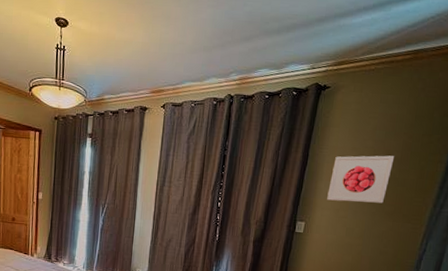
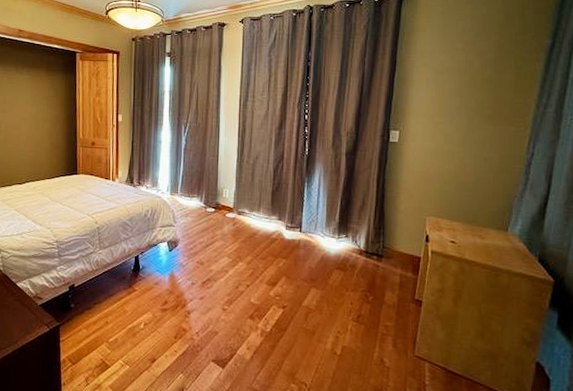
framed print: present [327,155,395,204] -> none [420,57,488,107]

